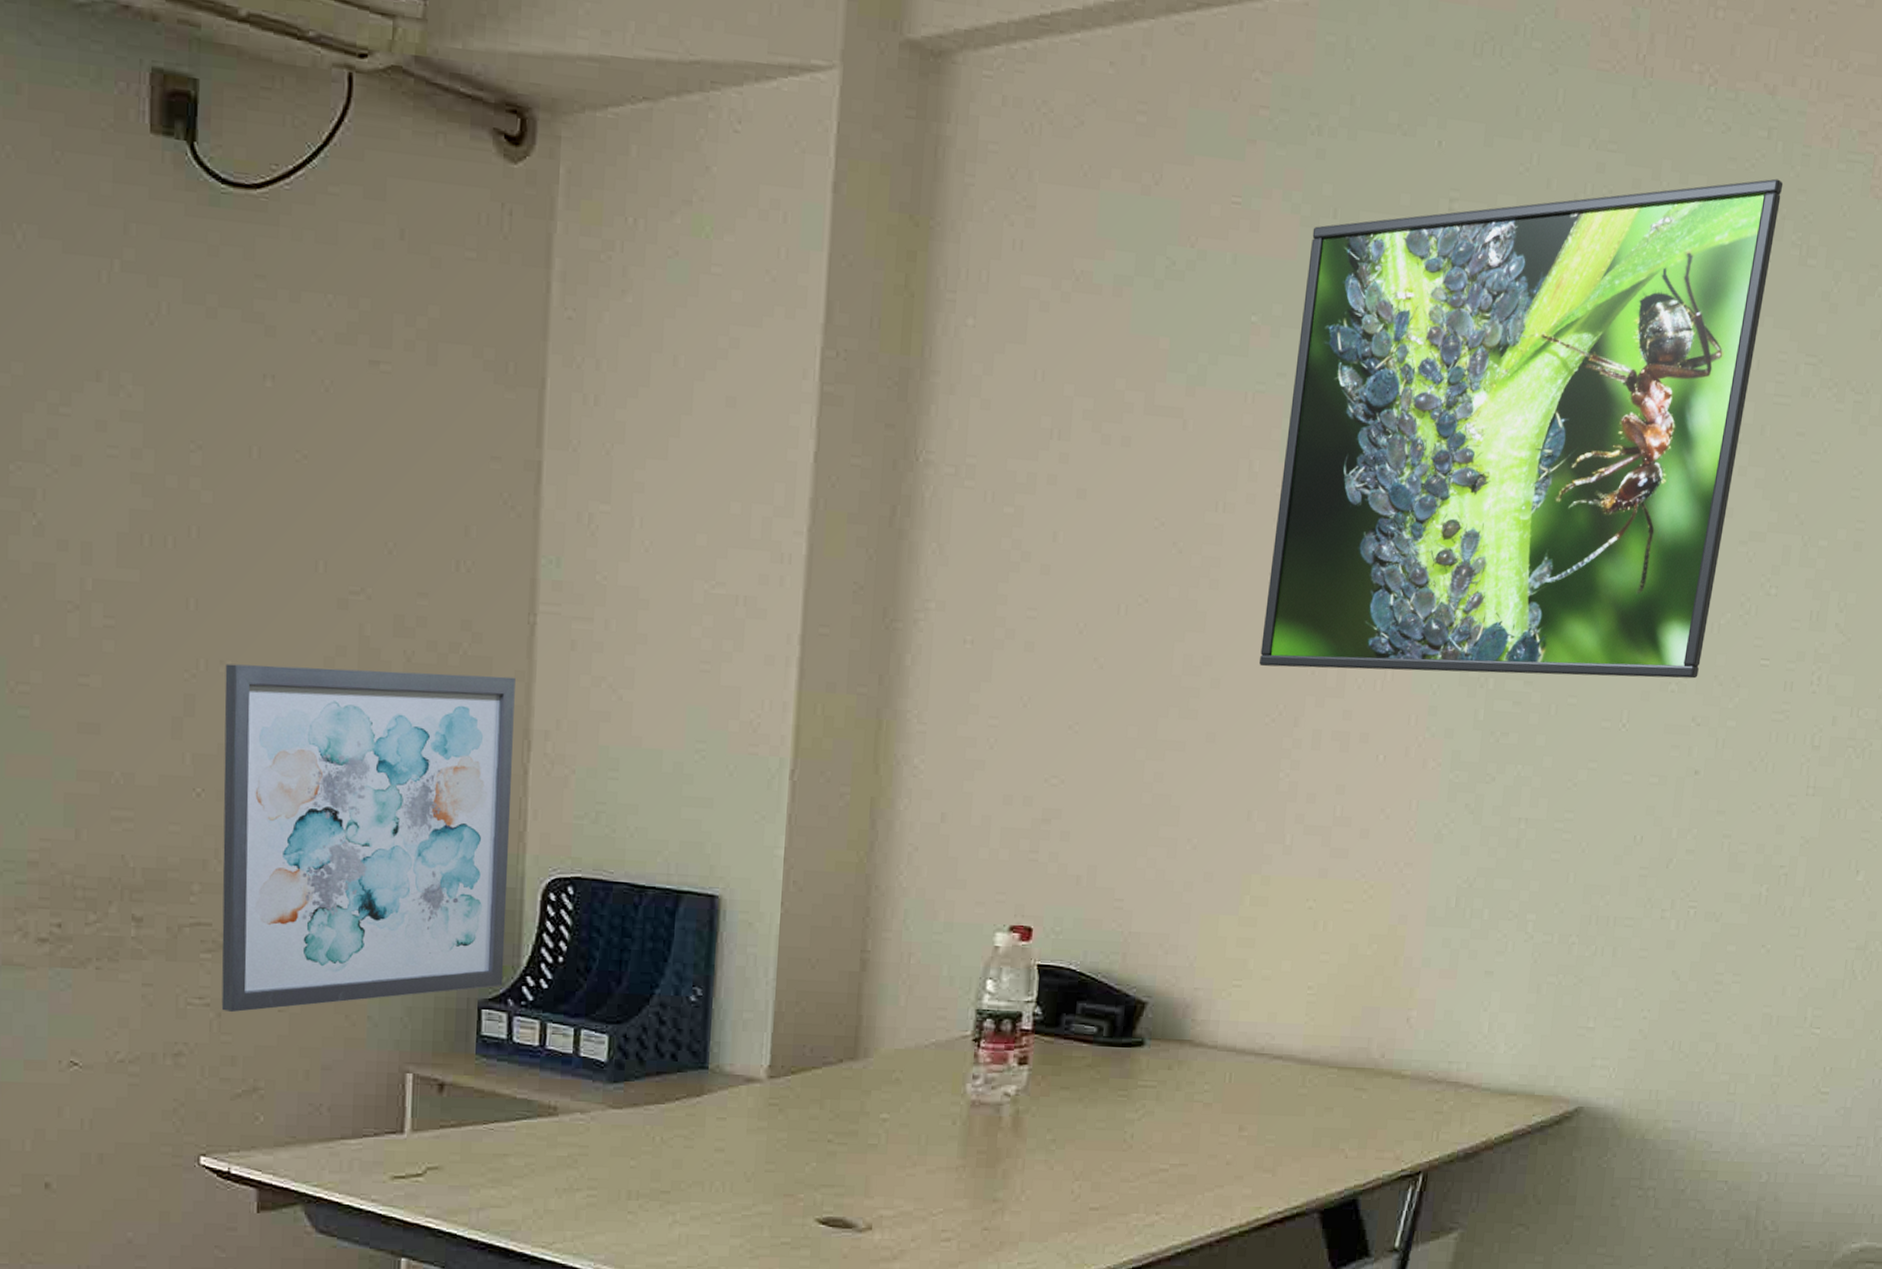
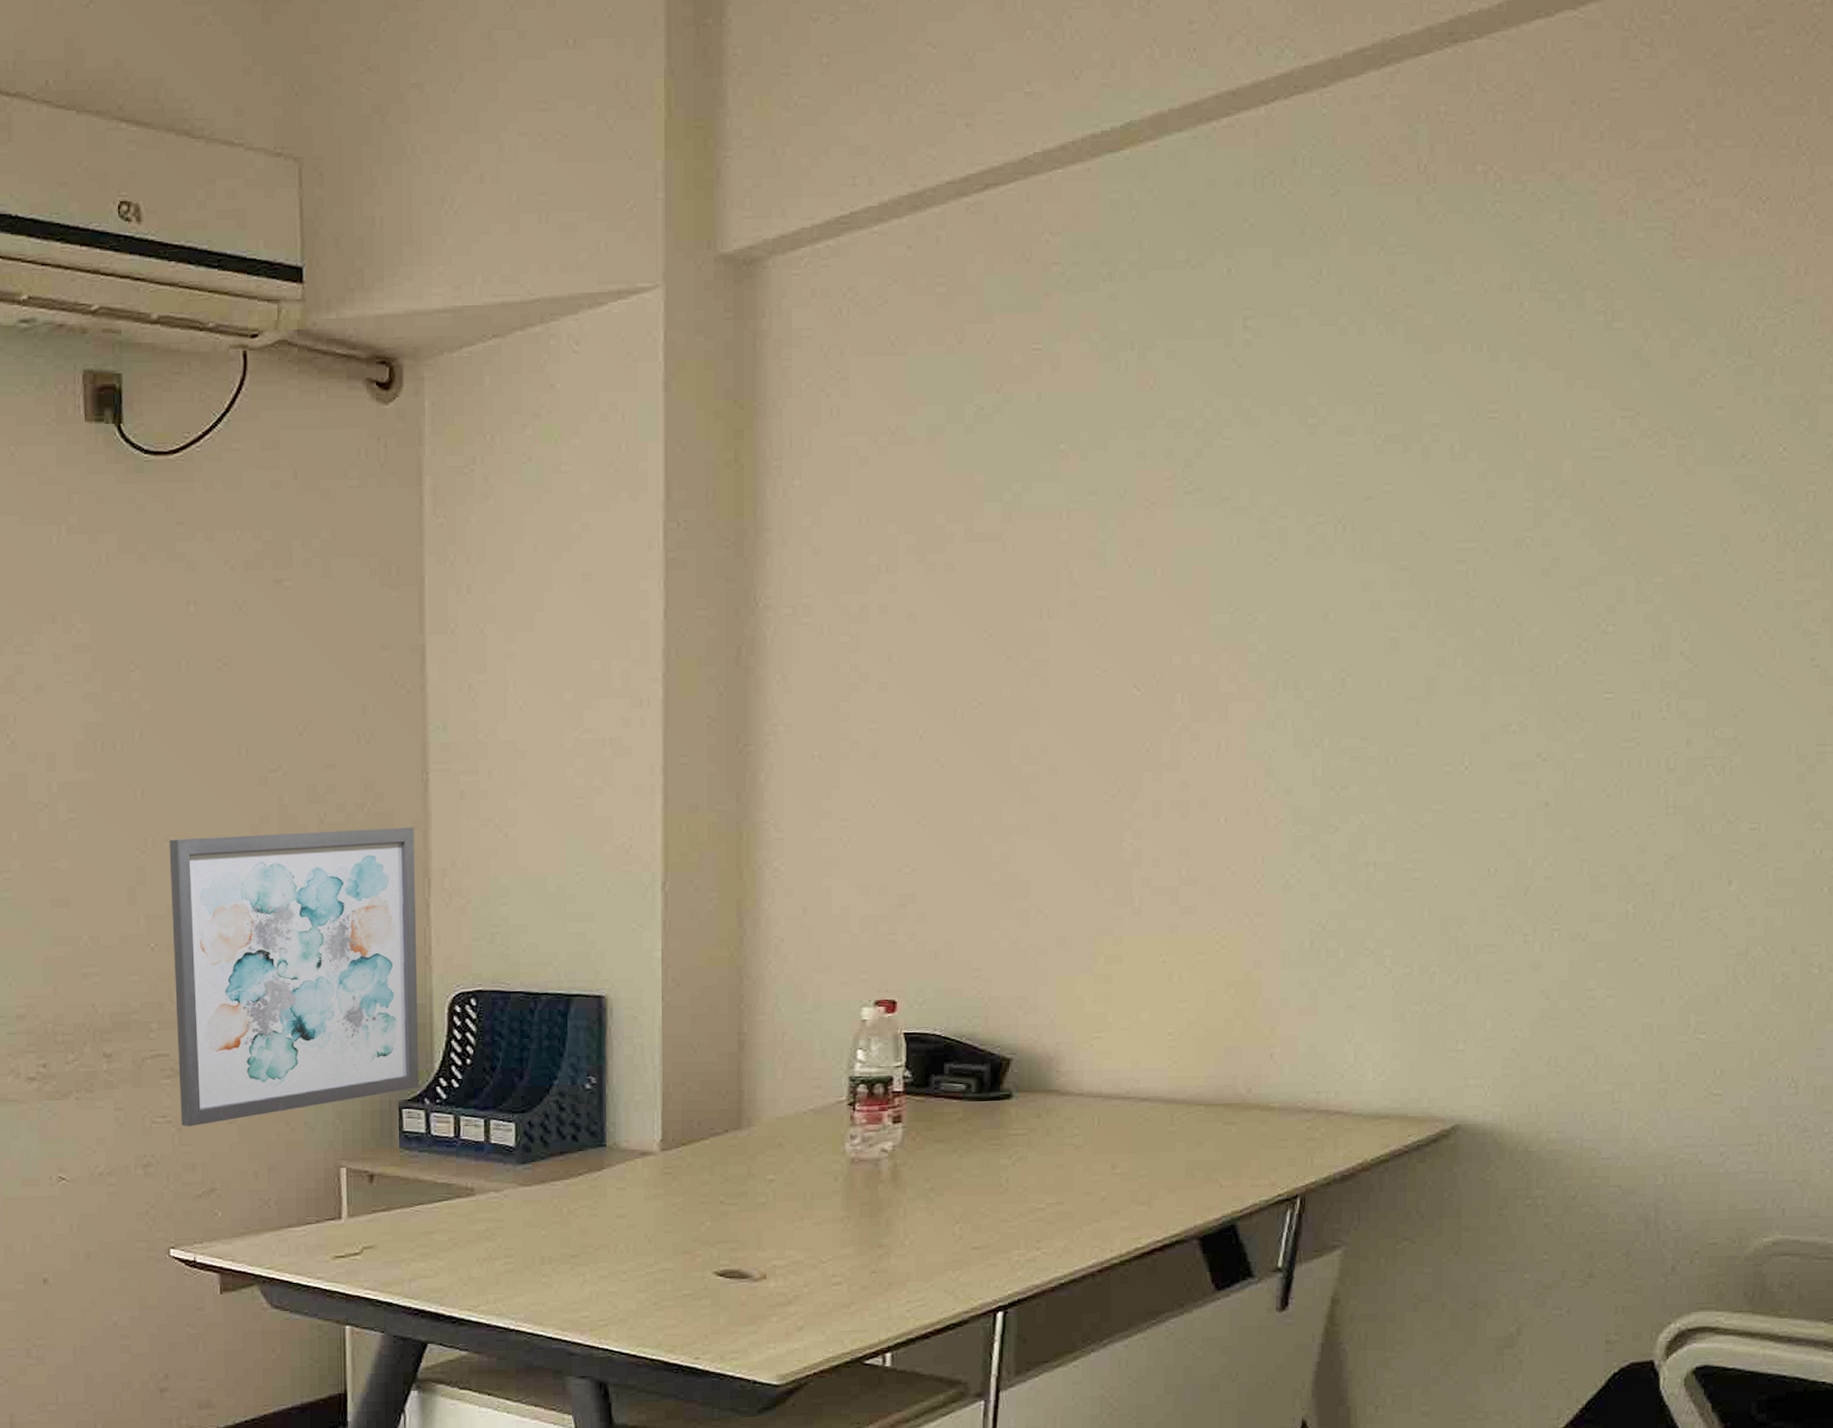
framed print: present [1259,178,1784,679] -> none [1095,255,1581,749]

